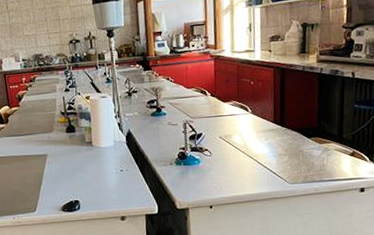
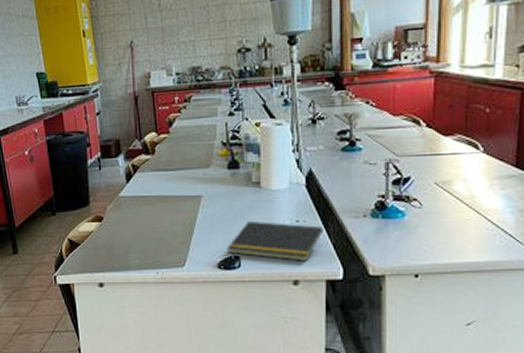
notepad: none [69,172,142,202] -> present [227,220,324,261]

